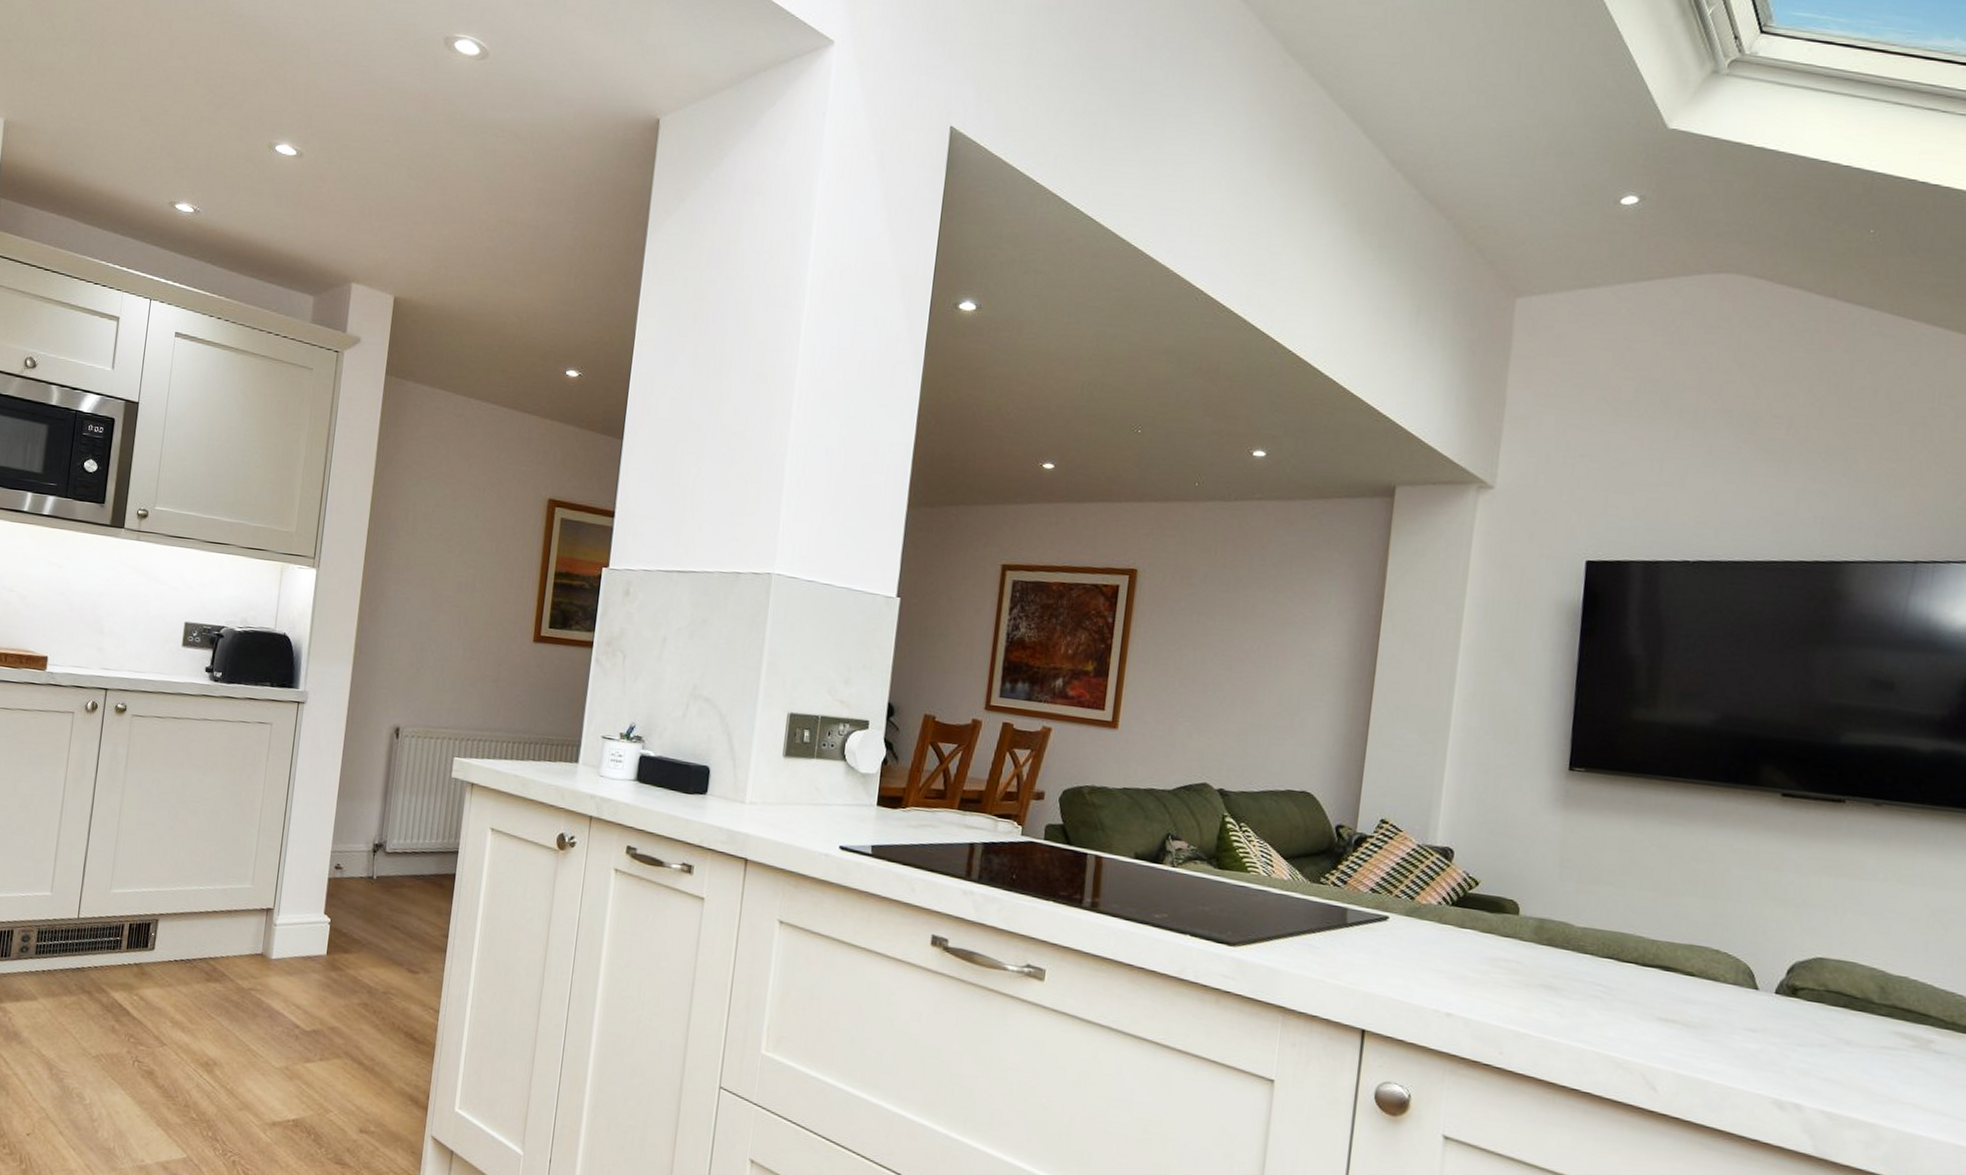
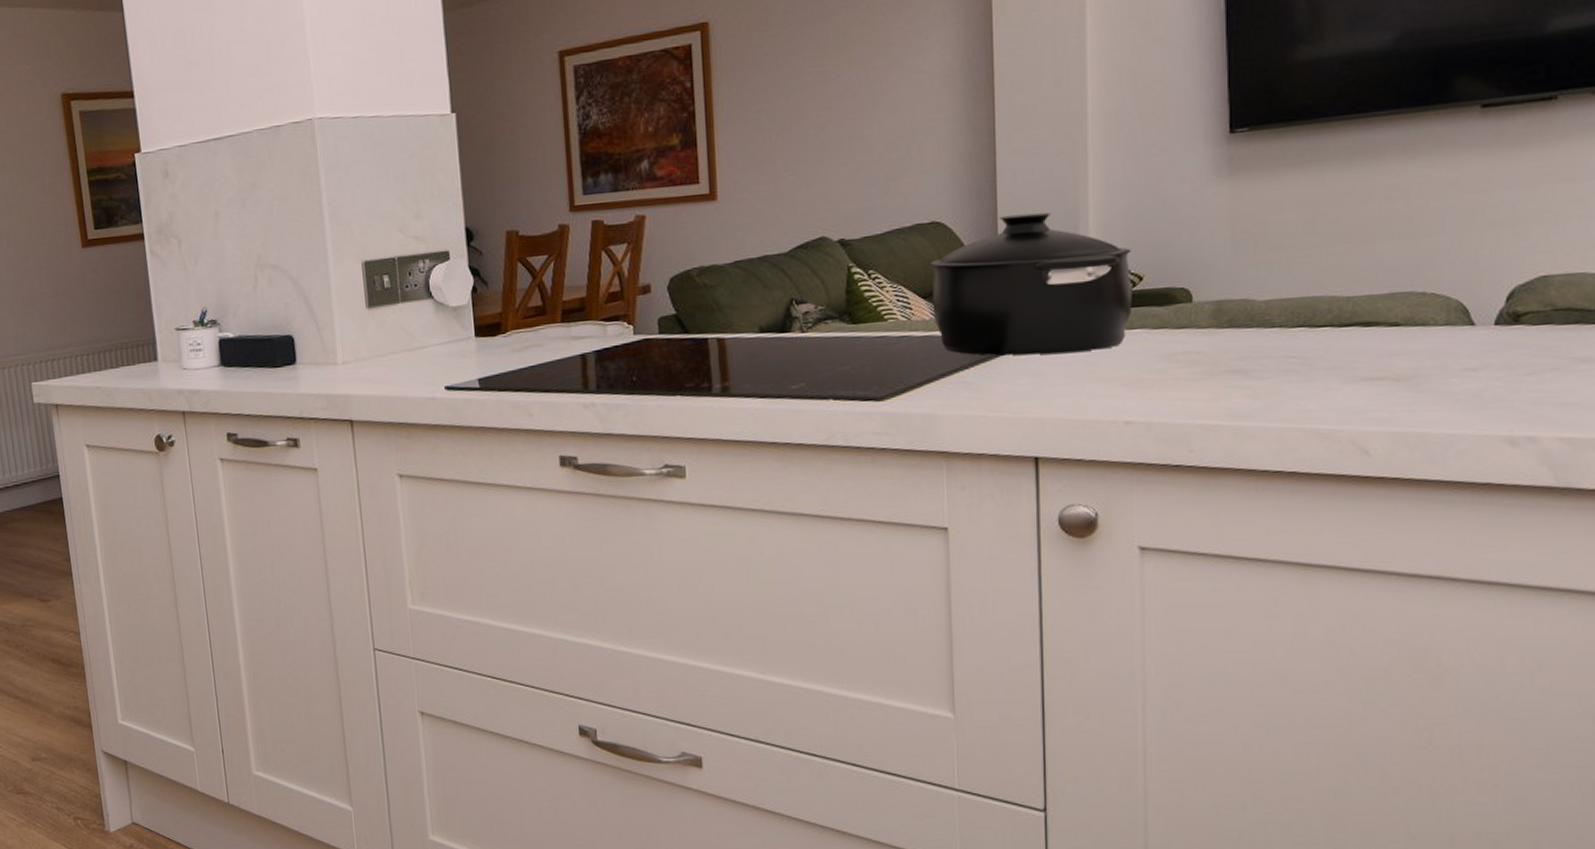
saucepan: none [1291,799,1473,941] -> present [929,212,1133,356]

